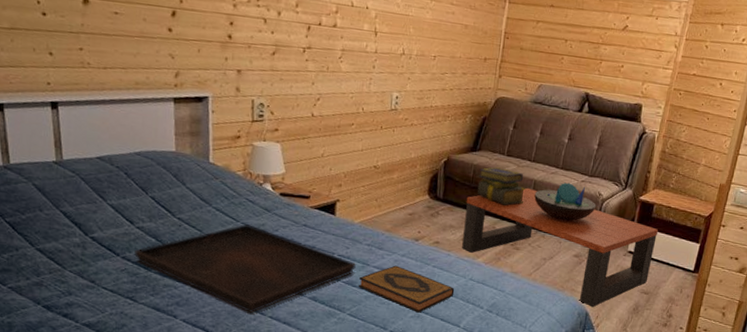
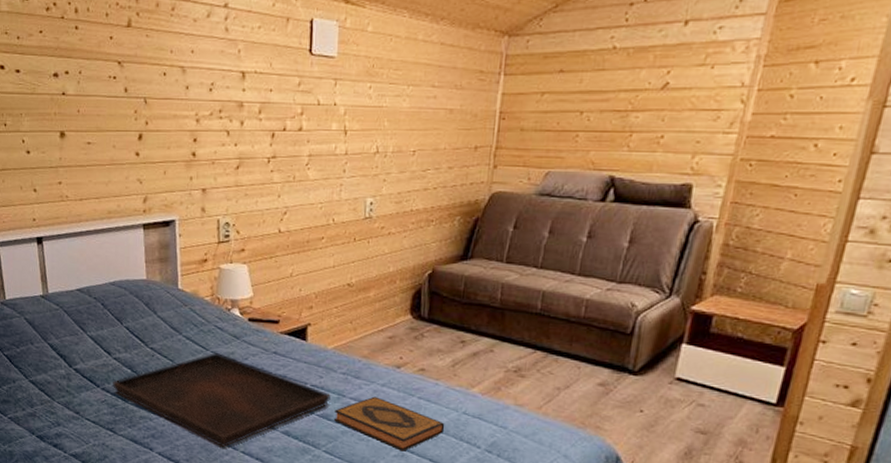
coffee table: present [462,187,659,307] -> none [452,301,721,449]
stack of books: present [477,167,526,206] -> none [469,277,532,324]
decorative bowl: present [534,182,596,221] -> none [543,292,628,340]

